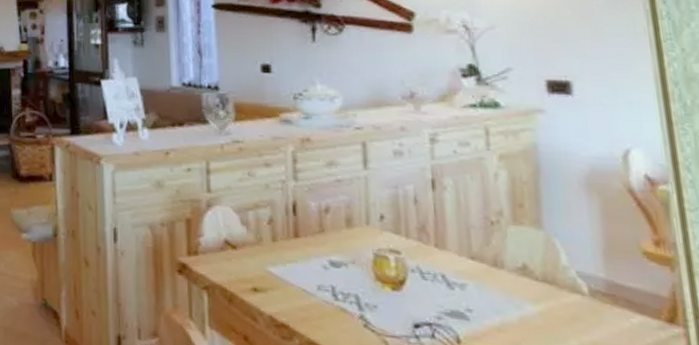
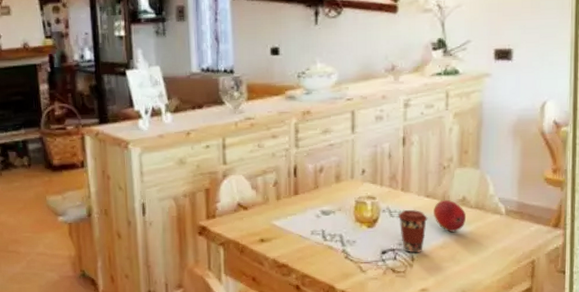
coffee cup: none [432,273,476,334] -> present [397,210,428,253]
fruit: none [482,264,531,311] -> present [434,199,467,232]

